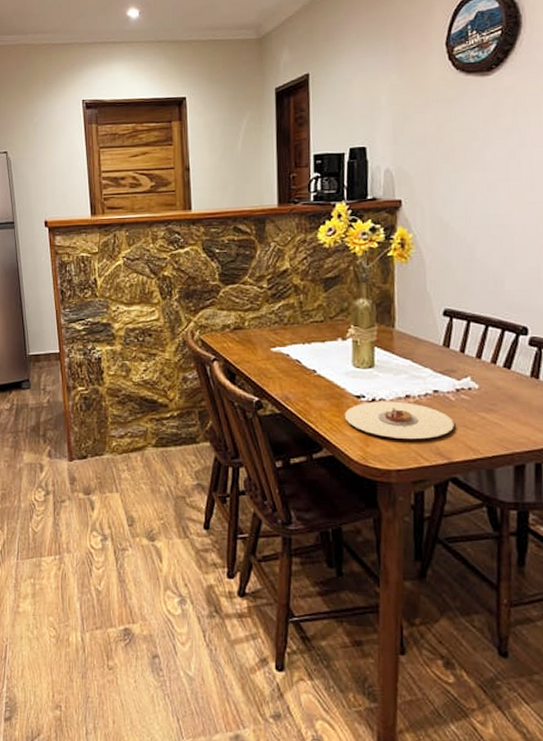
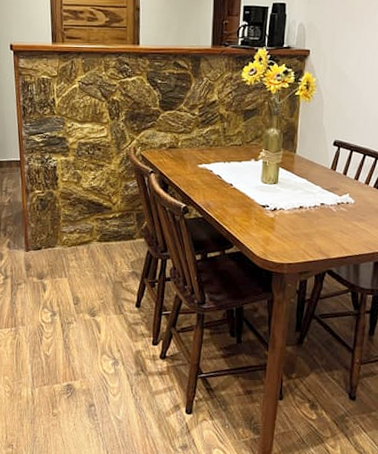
plate: present [344,401,454,440] -> none [252,210,334,241]

